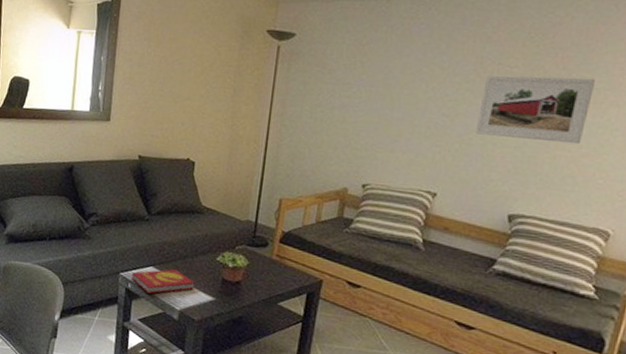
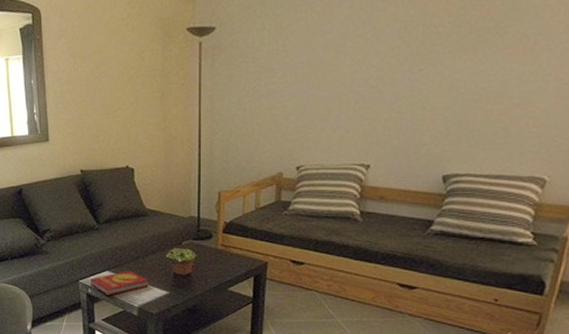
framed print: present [475,76,595,145] -> none [403,25,524,101]

